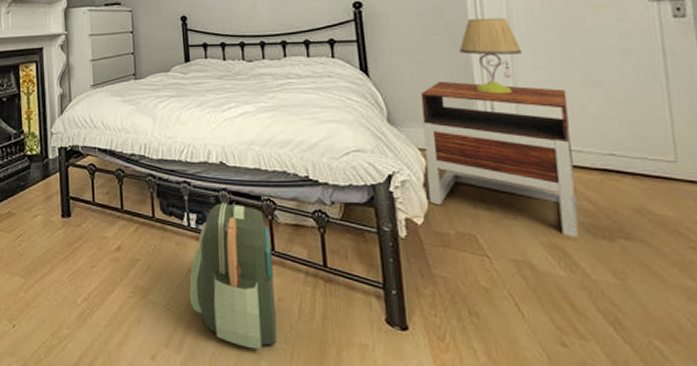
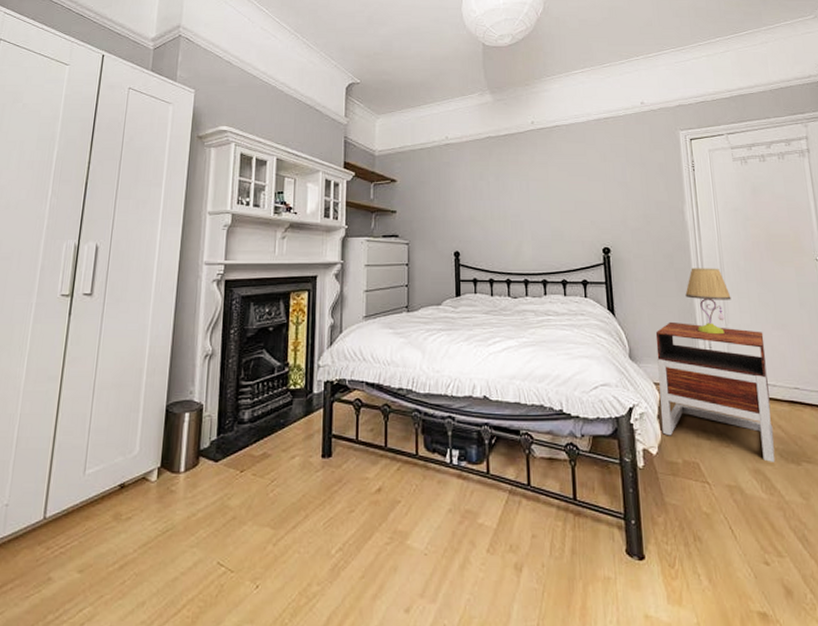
backpack: present [189,202,278,350] -> none [447,437,530,591]

